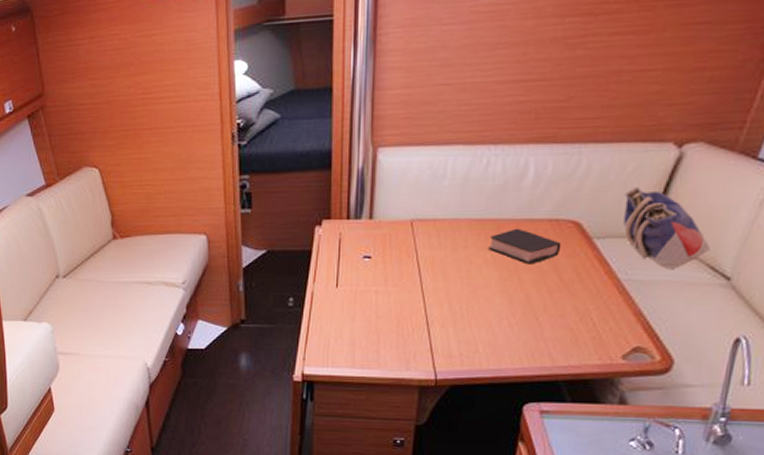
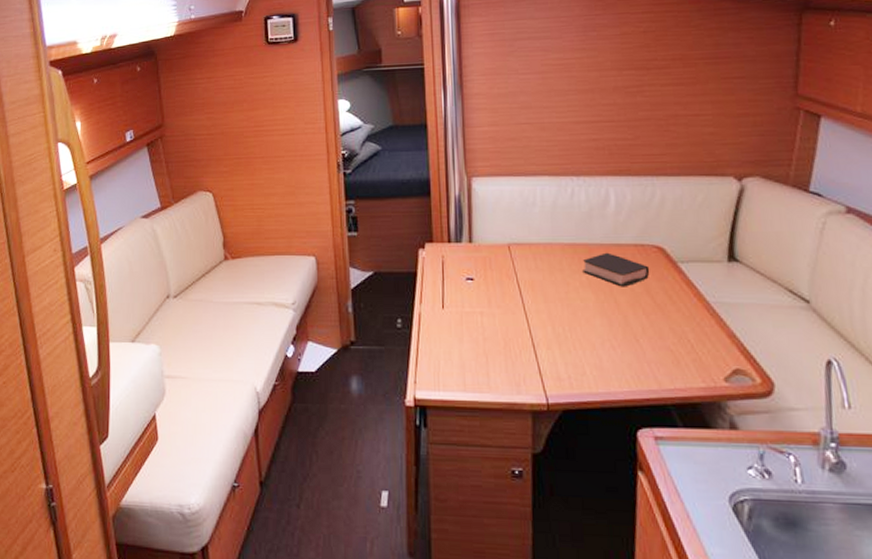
tote bag: present [623,187,710,270] -> none [699,216,785,293]

